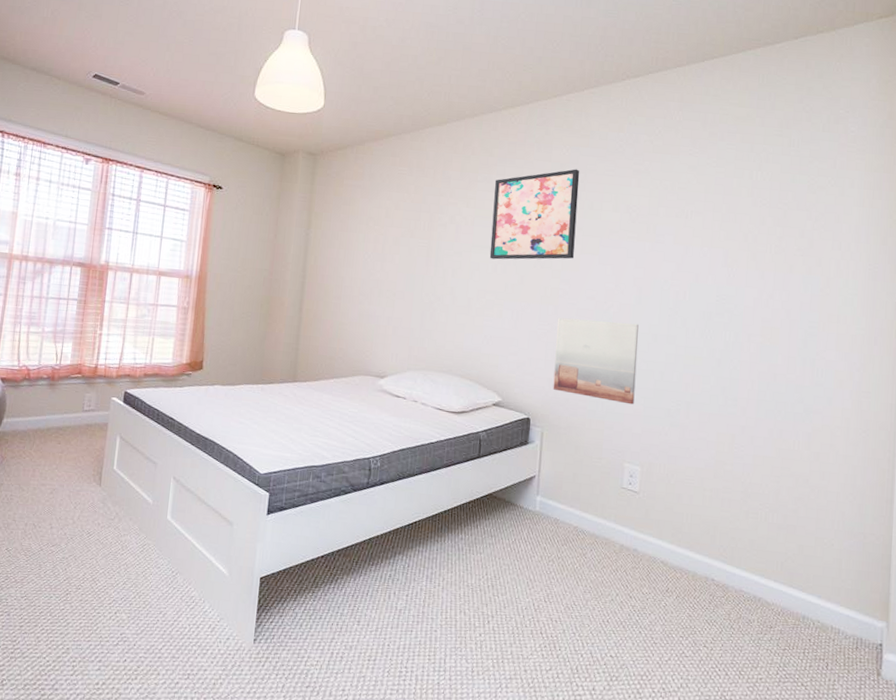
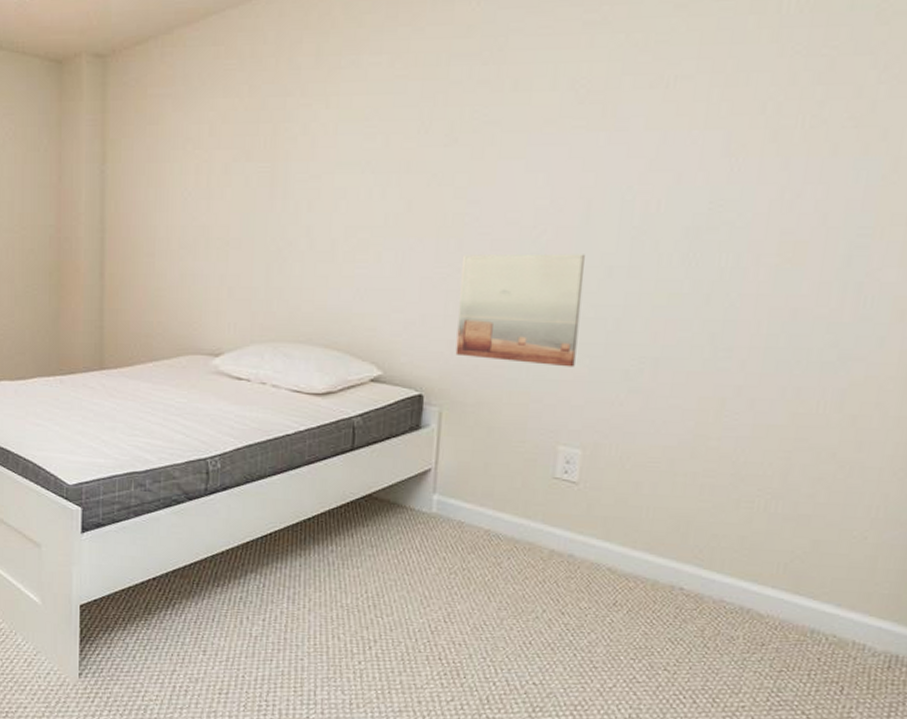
wall art: present [489,169,580,260] -> none [361,31,498,181]

